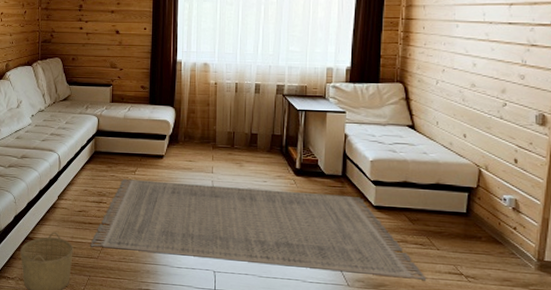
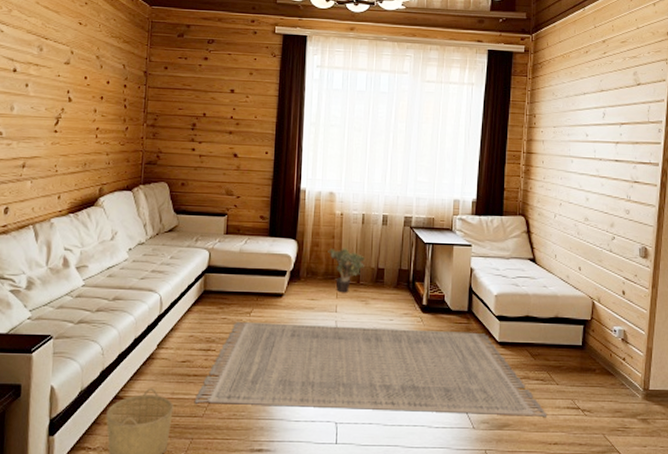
potted plant: none [203,114,240,155] -> present [328,248,366,292]

